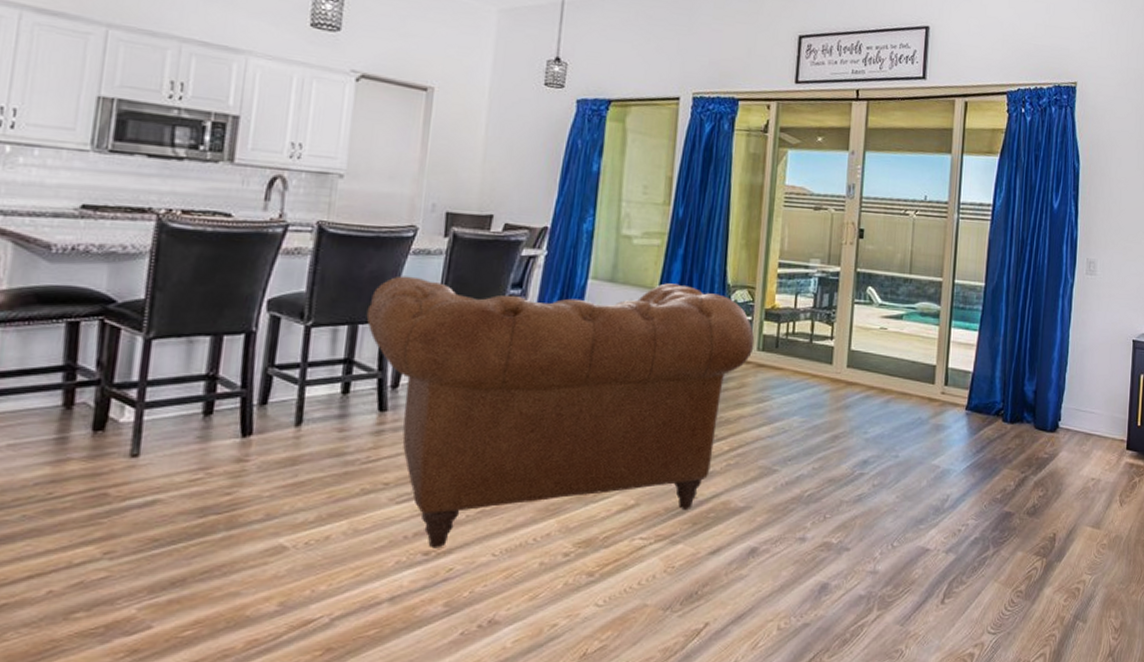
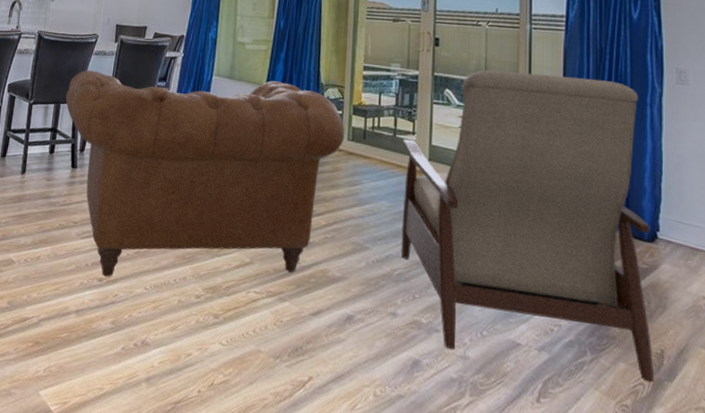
chair: none [813,264,1053,566] -> present [401,70,655,384]

